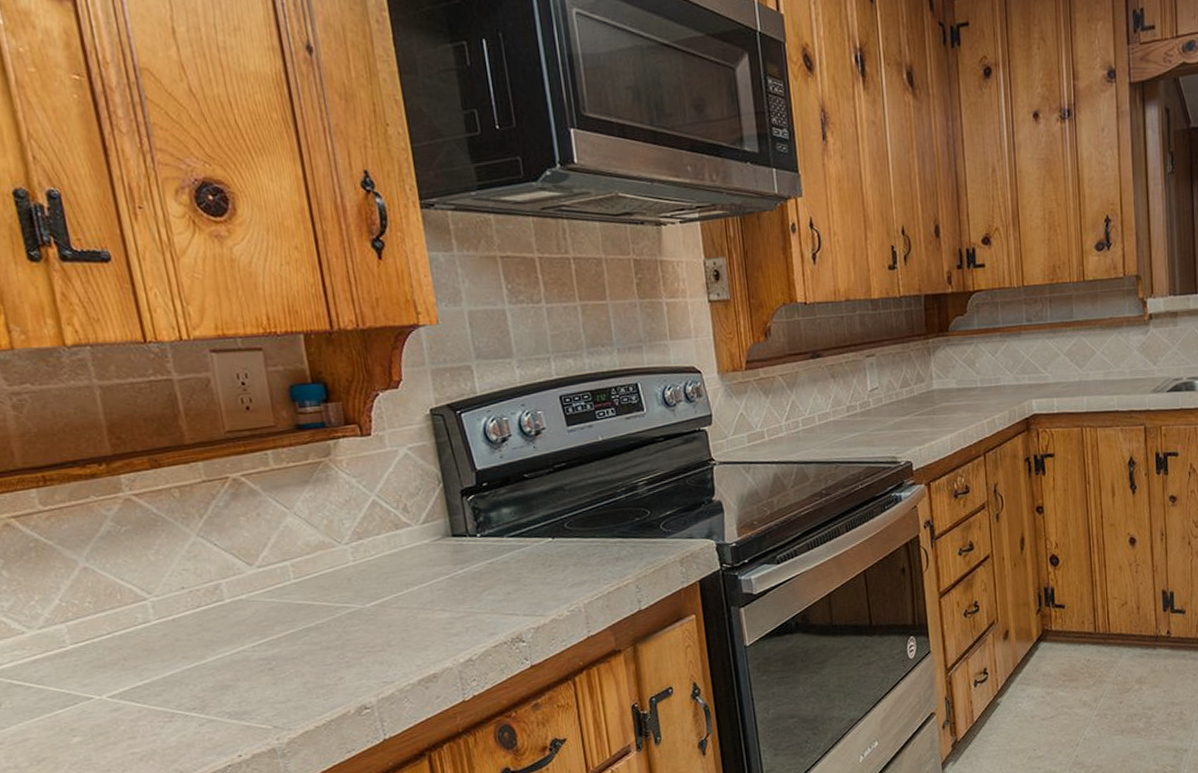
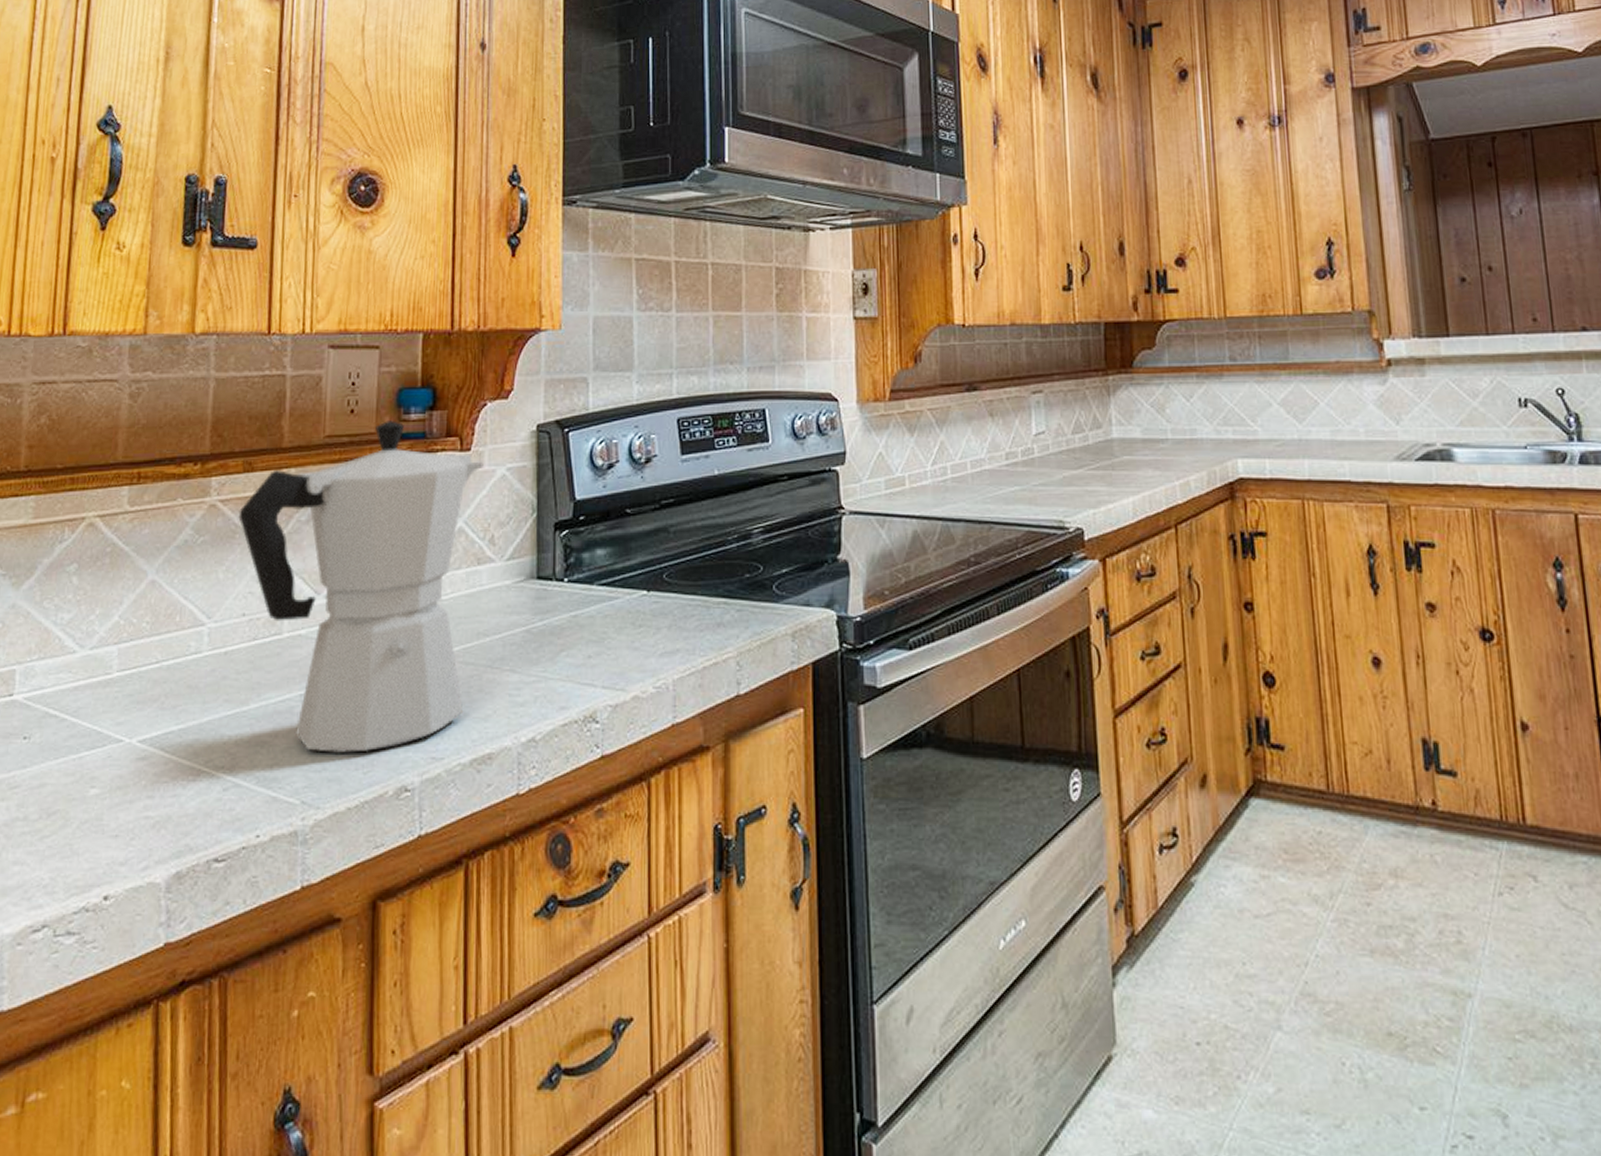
moka pot: none [155,414,405,688] -> present [238,421,484,753]

